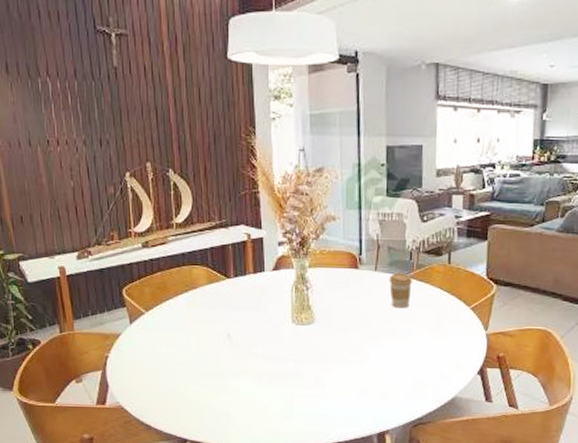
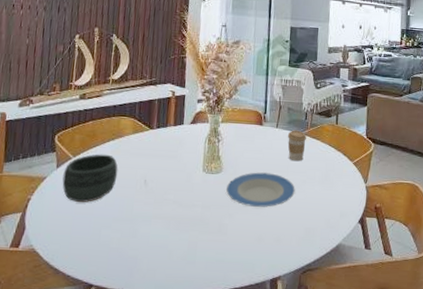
bowl: none [138,307,197,360] -> present [62,154,118,203]
plate: none [321,322,401,360] -> present [226,172,295,207]

